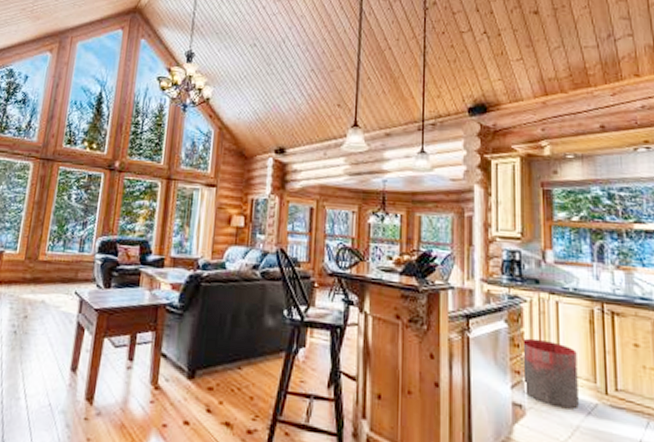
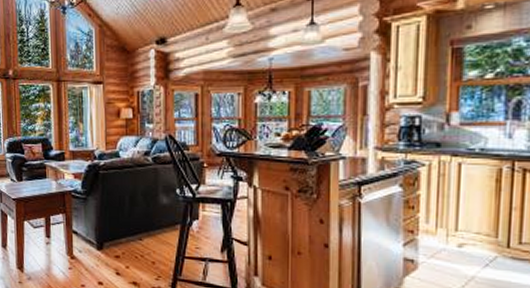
trash can: present [521,338,579,409] -> none [415,199,478,262]

